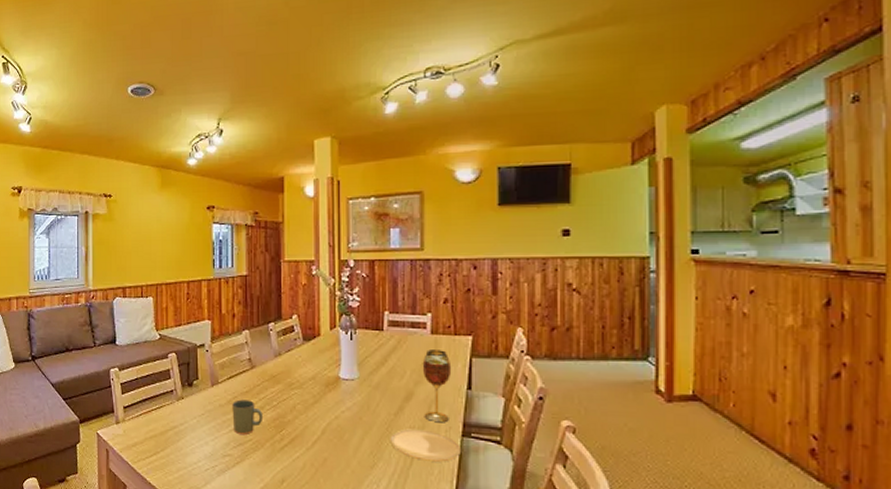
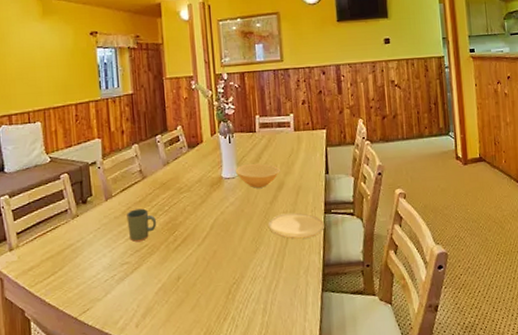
bowl: none [355,365,411,395] -> present [235,163,281,188]
wineglass: present [422,350,452,423] -> none [289,143,313,205]

